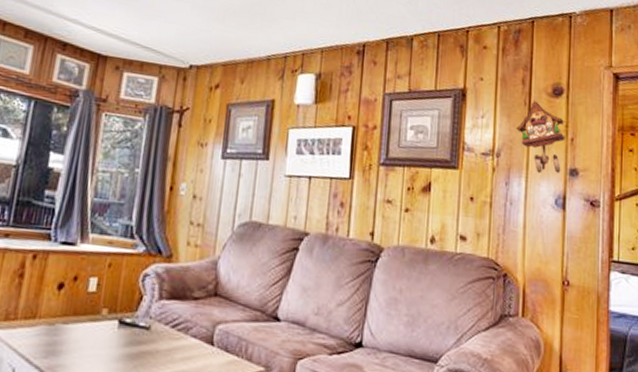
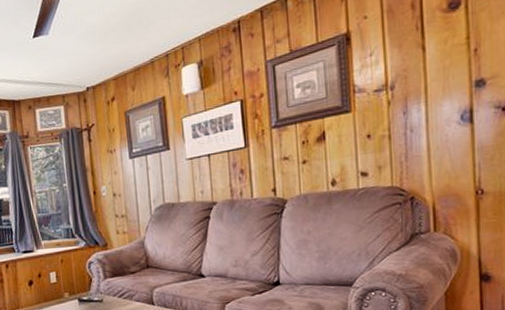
cuckoo clock: present [516,100,565,174] -> none [410,21,467,94]

